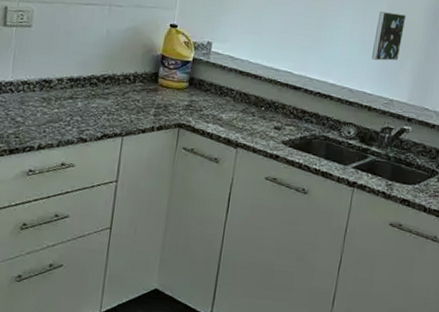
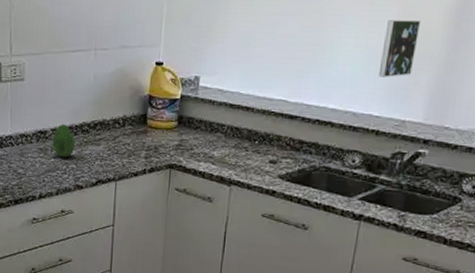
fruit: none [56,74,83,109] -> present [52,124,76,158]

